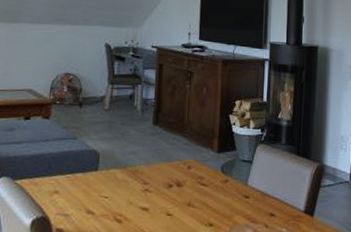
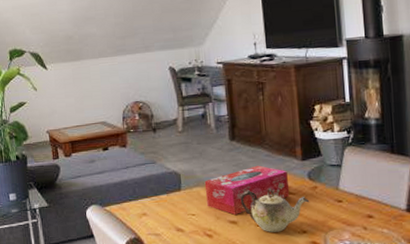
tissue box: none [121,153,203,201] -> present [204,165,289,215]
teapot: none [154,177,220,223] -> present [240,188,310,232]

